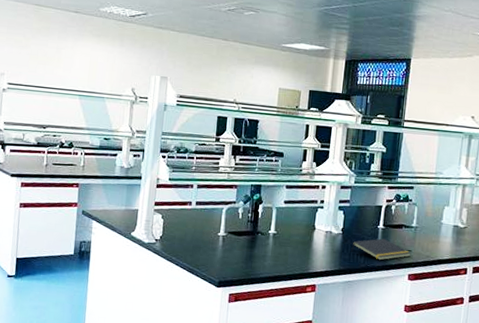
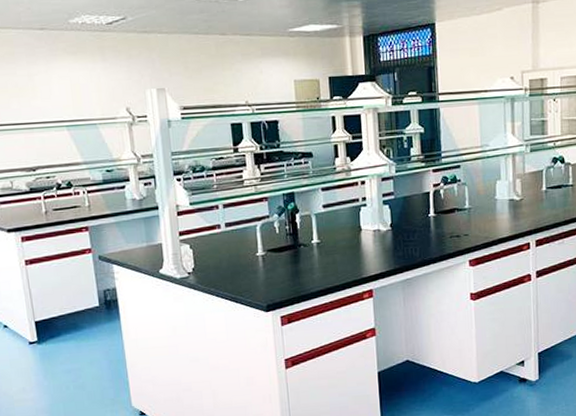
notepad: present [351,238,411,261] -> none [403,227,469,251]

